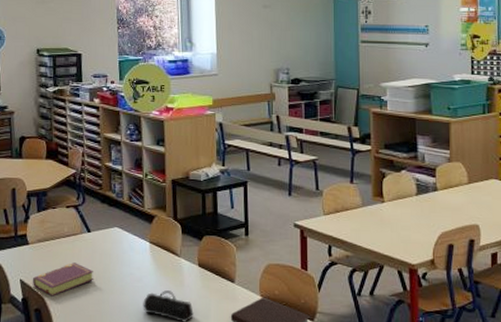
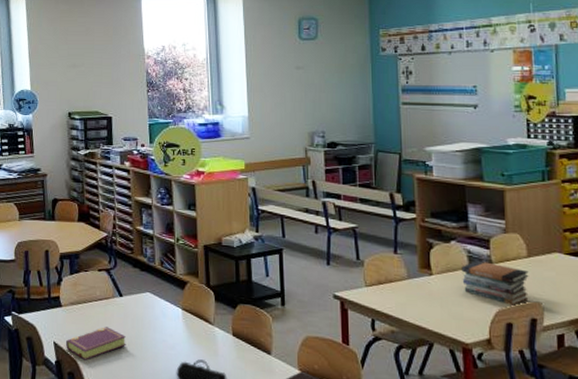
book stack: none [410,187,469,228] -> present [461,260,529,306]

